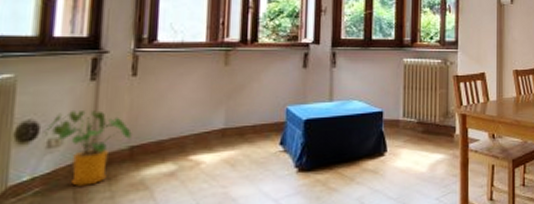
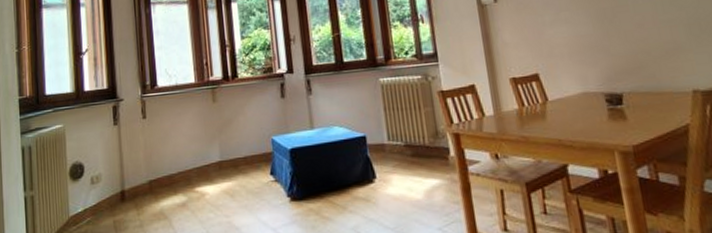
house plant: present [43,109,132,186] -> none [87,150,149,216]

